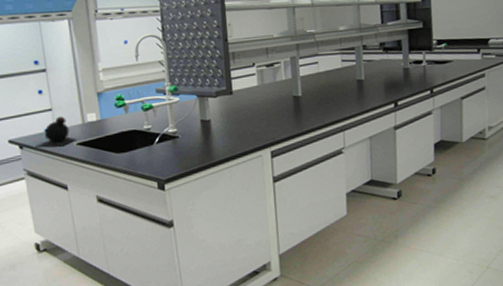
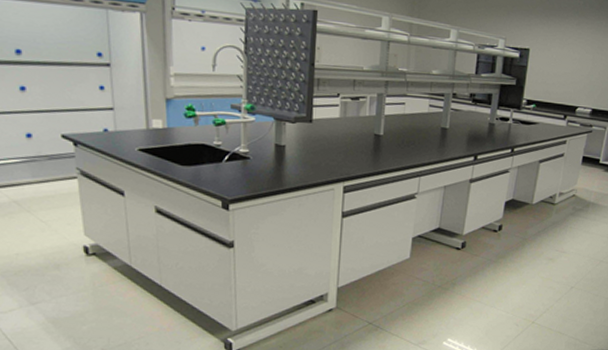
bottle: present [35,116,77,147] -> none [91,117,138,150]

